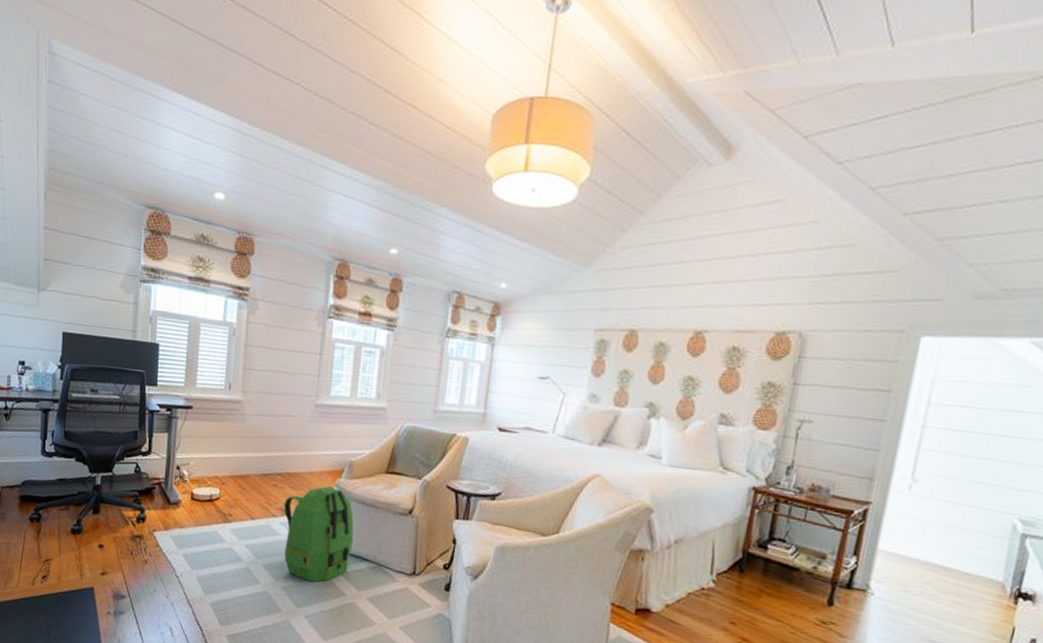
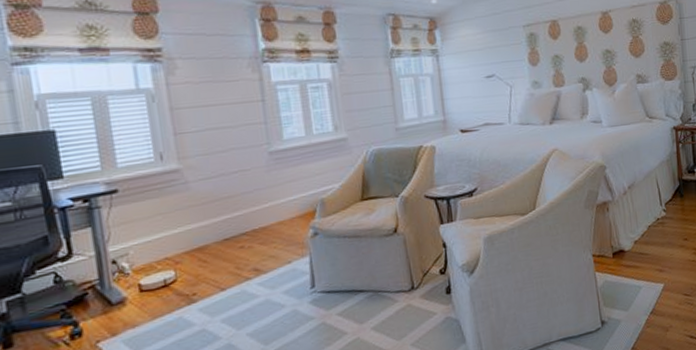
backpack: present [283,485,354,583] -> none [256,229,344,334]

